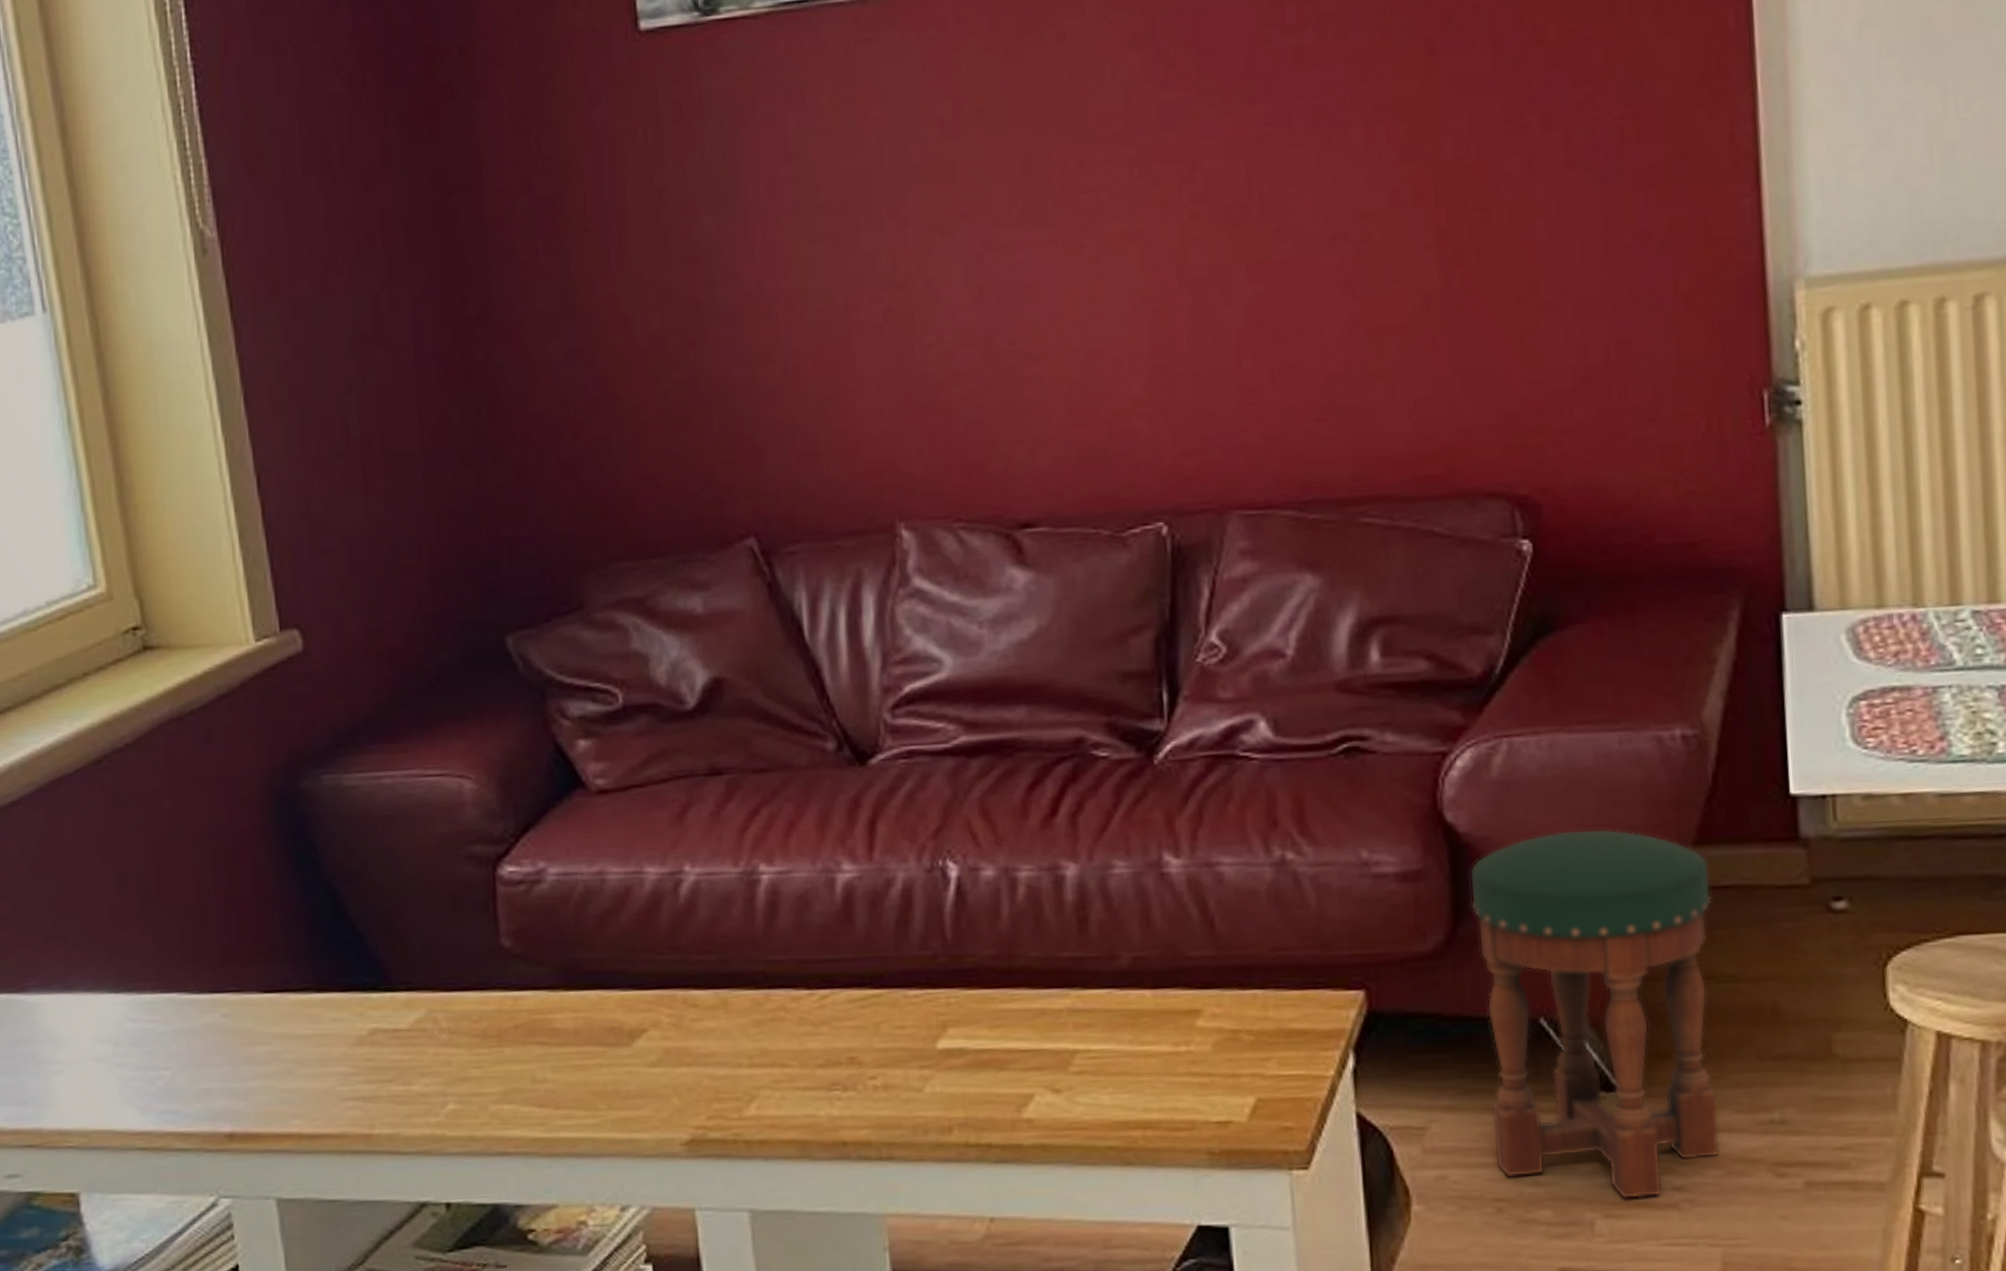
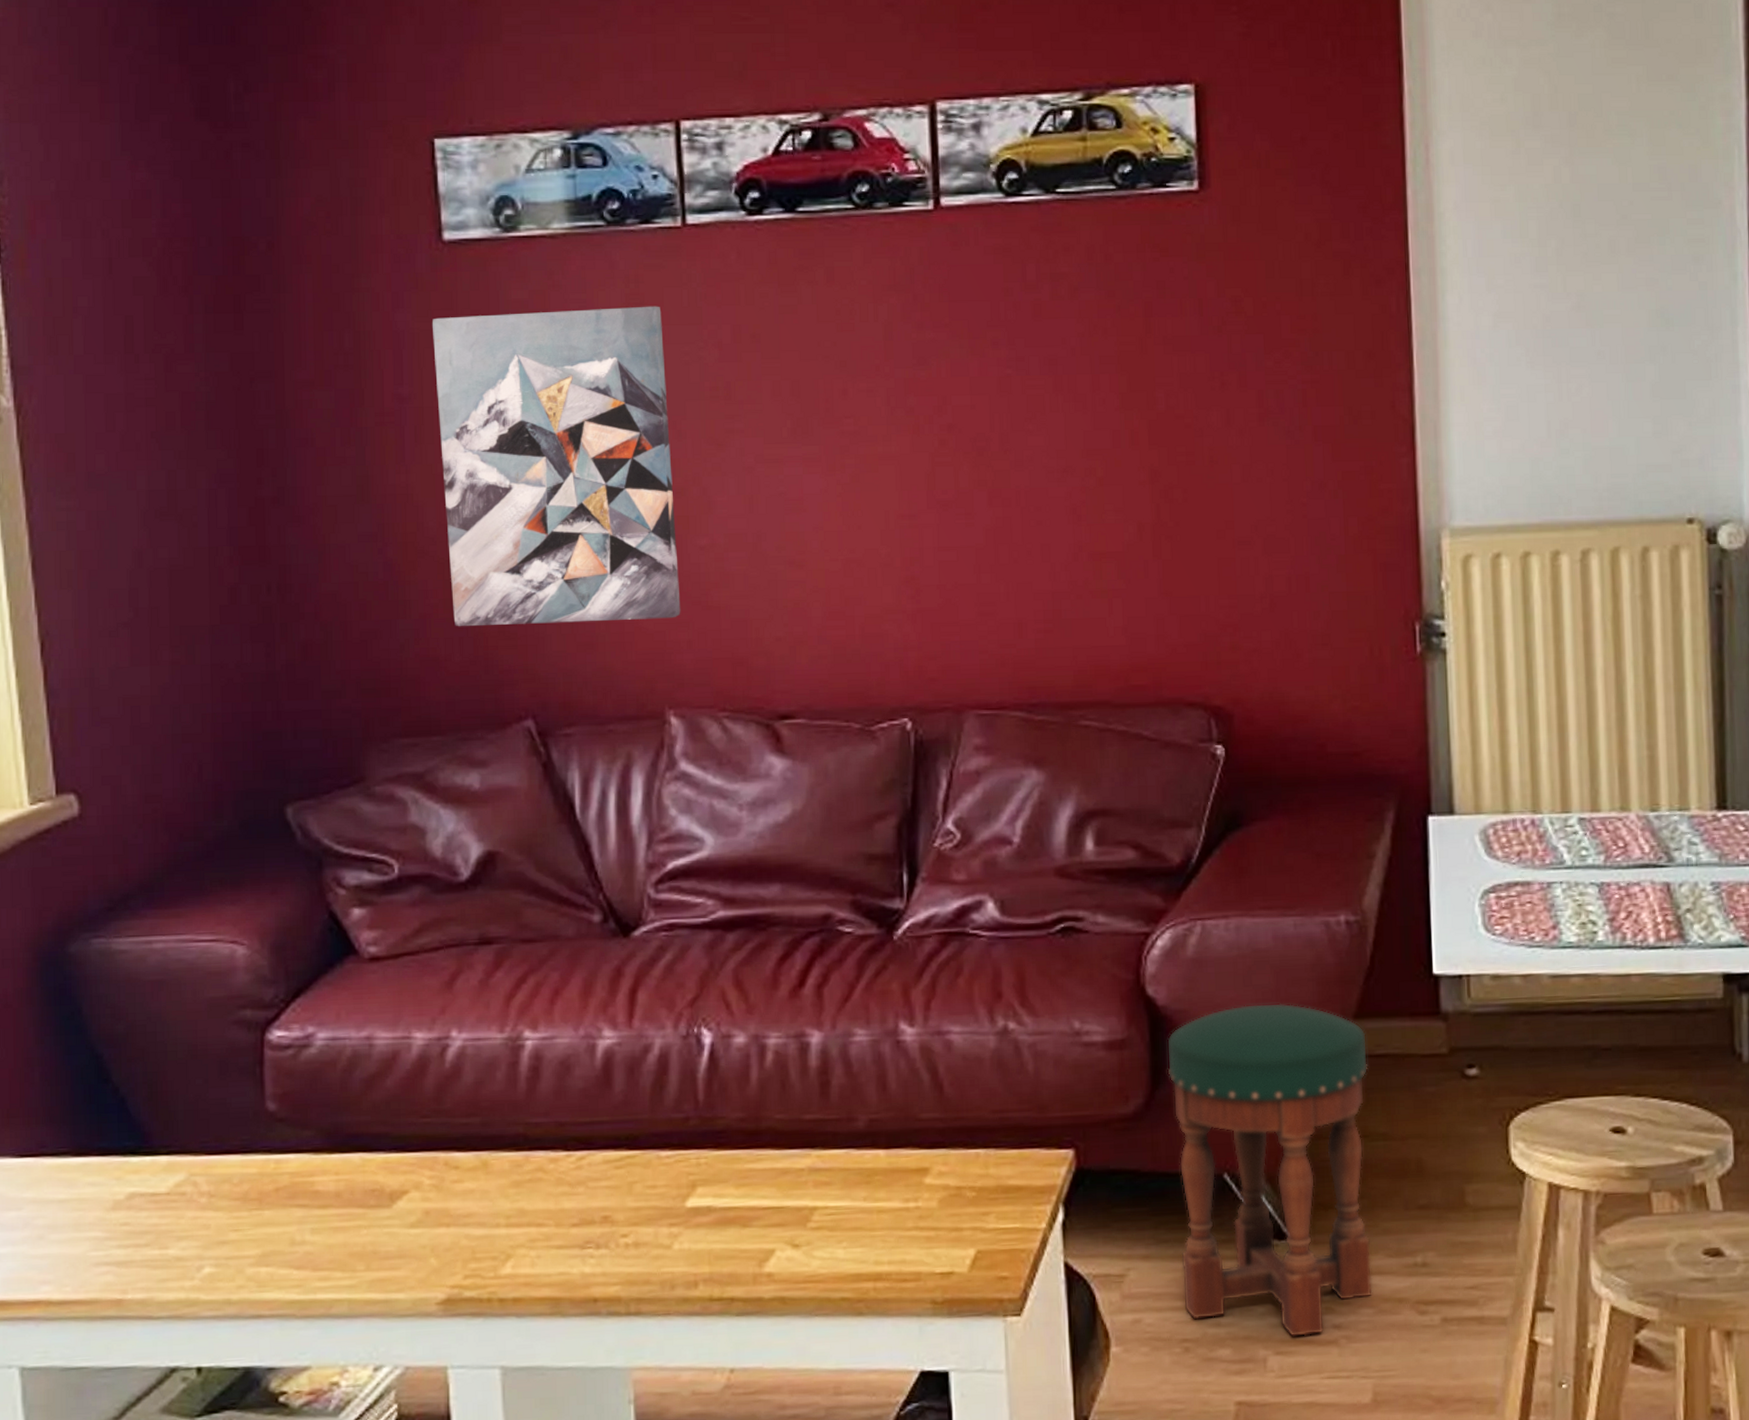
wall art: none [631,84,909,443] -> present [431,306,681,627]

